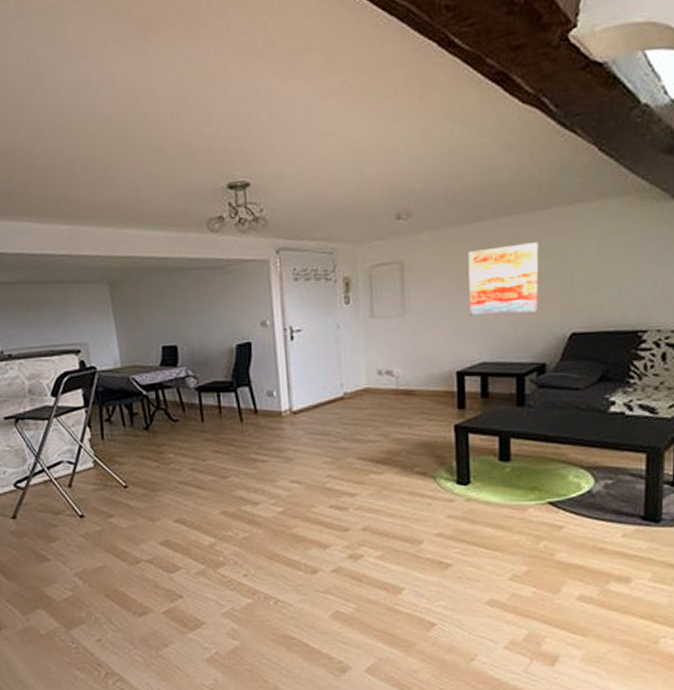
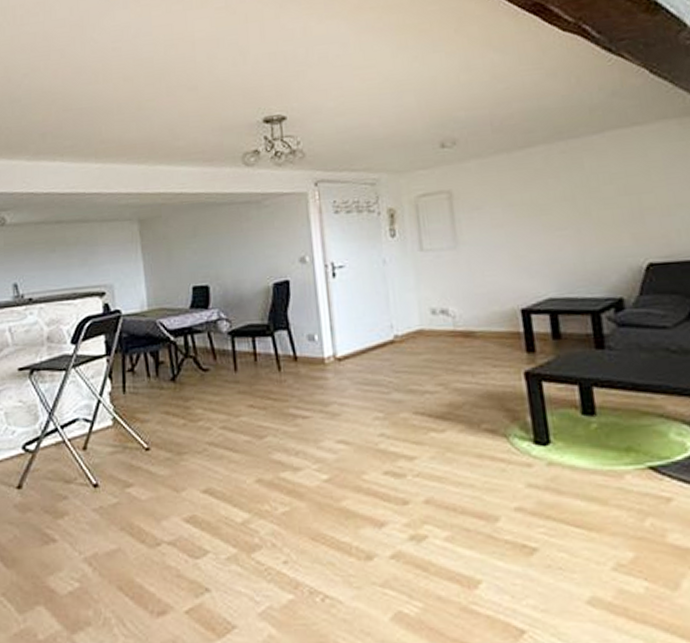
wall art: present [468,242,539,316] -> none [521,167,607,247]

